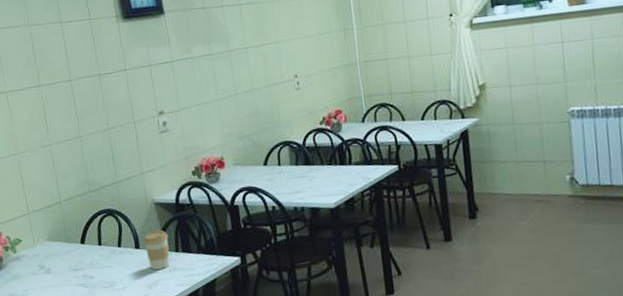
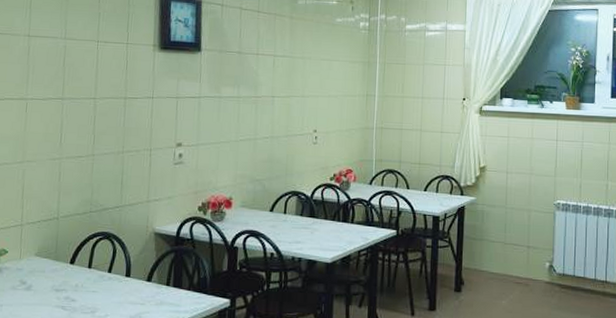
coffee cup: present [143,229,170,270] -> none [135,260,162,301]

